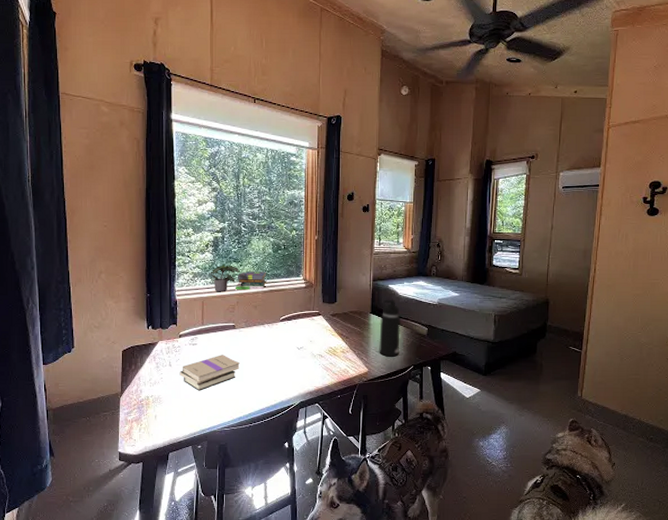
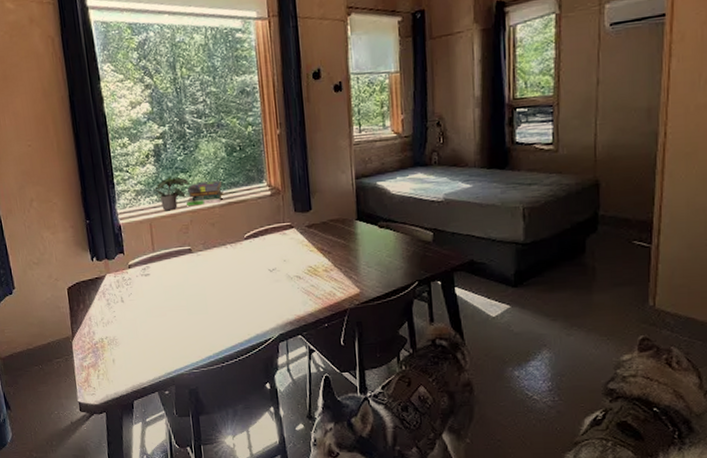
books: present [179,355,240,391] -> none [134,284,203,329]
water bottle: present [379,299,400,357] -> none [369,200,398,273]

